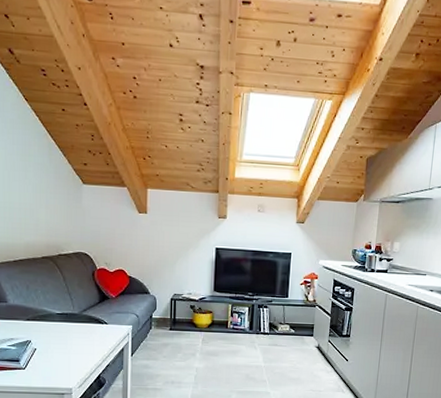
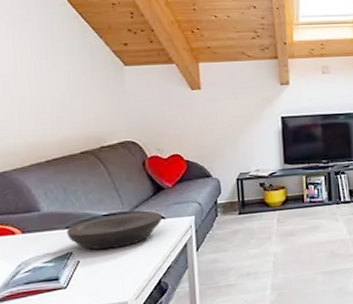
plate: none [27,314,106,343] -> present [66,211,163,250]

